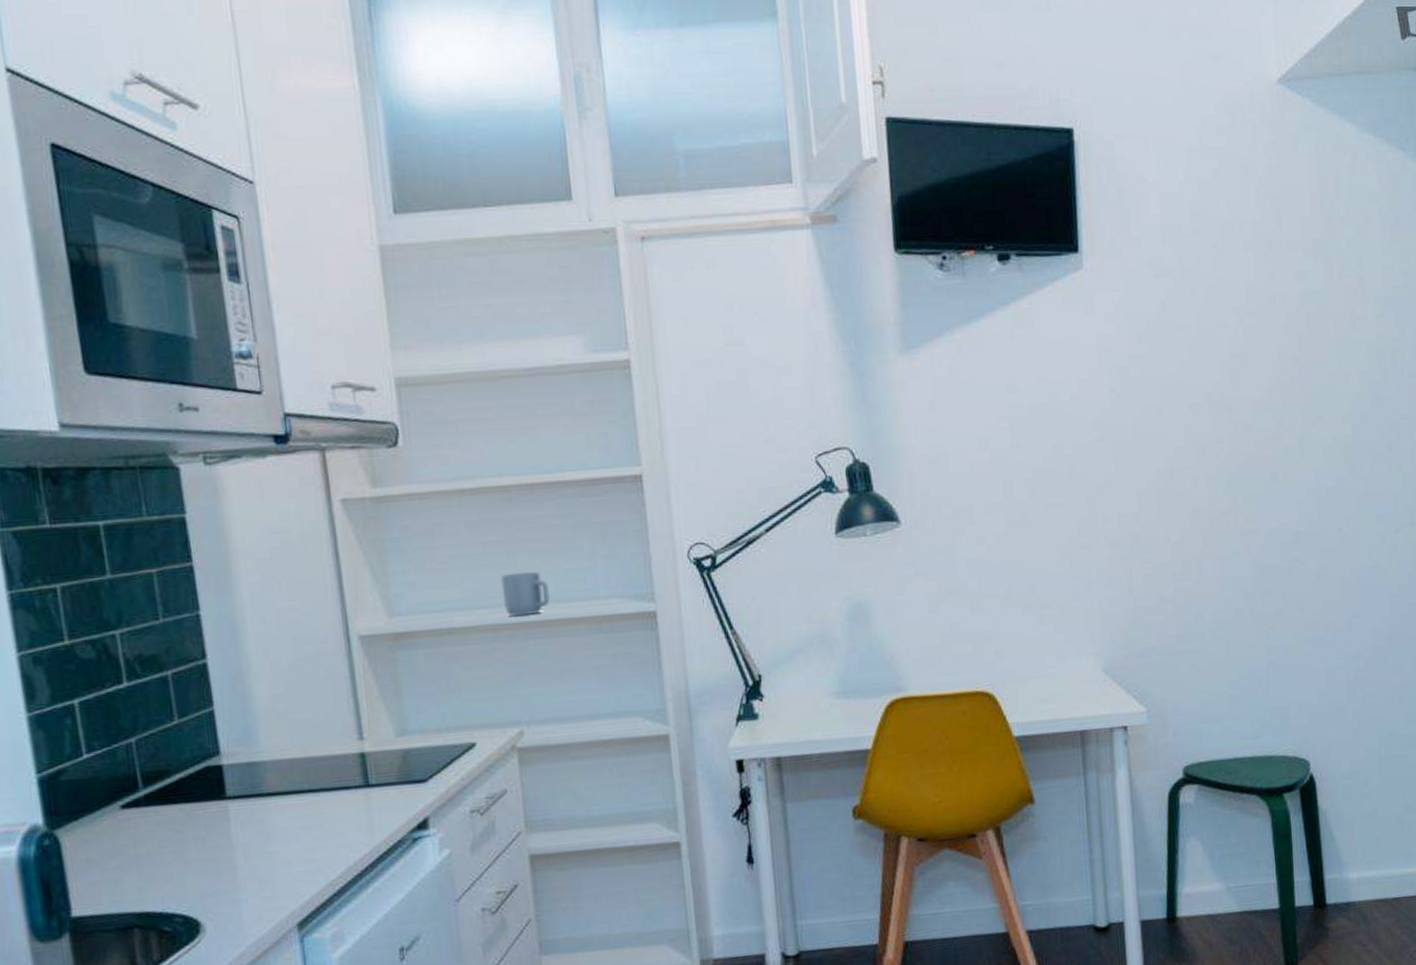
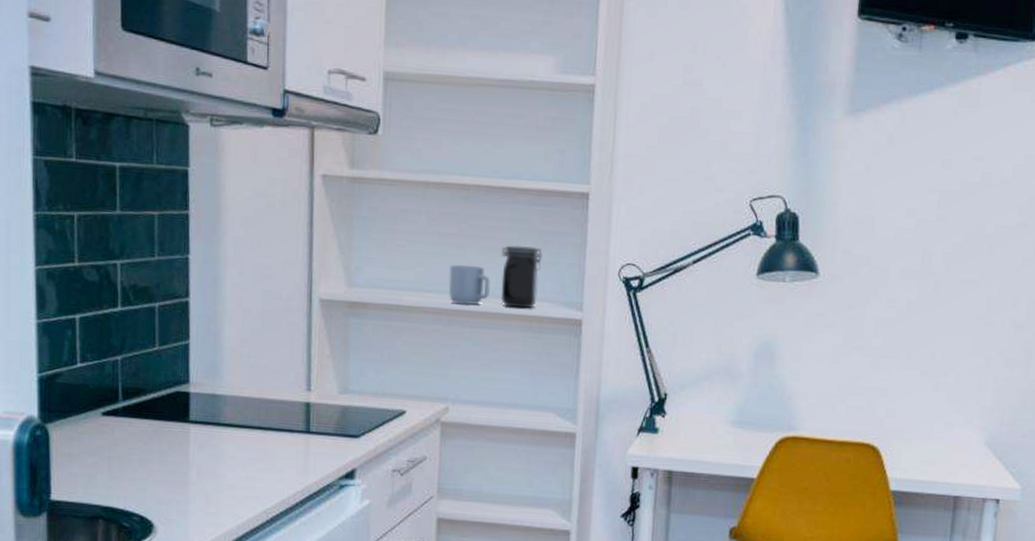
jar: none [555,540,604,610] -> present [500,244,543,309]

